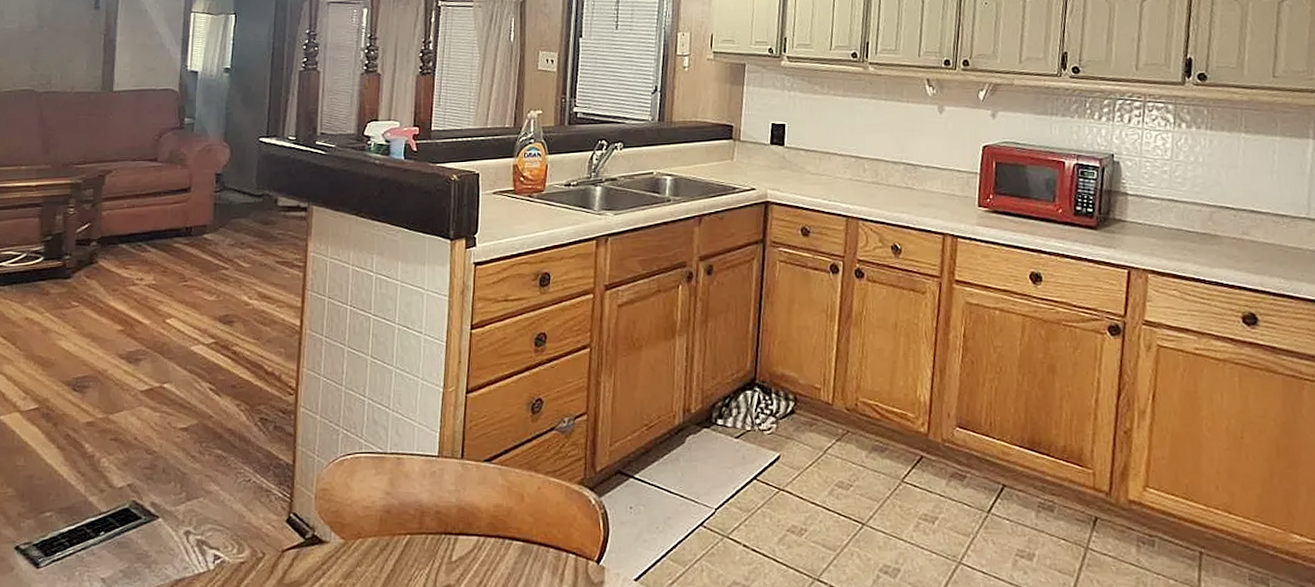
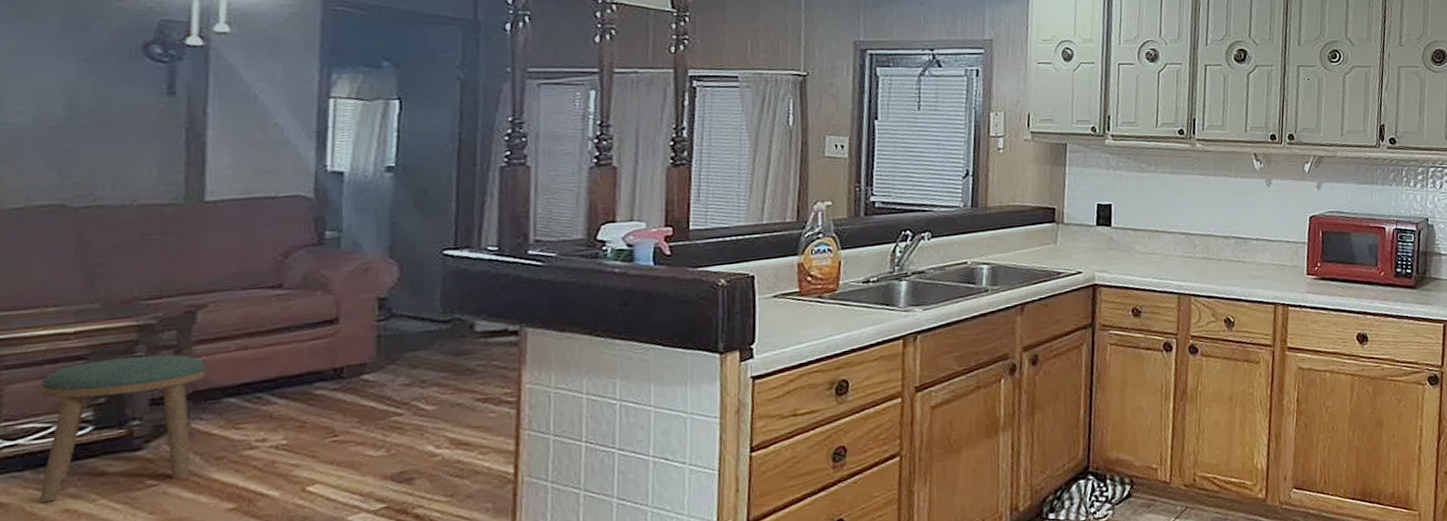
stool: none [11,207,109,311] -> present [38,354,206,503]

